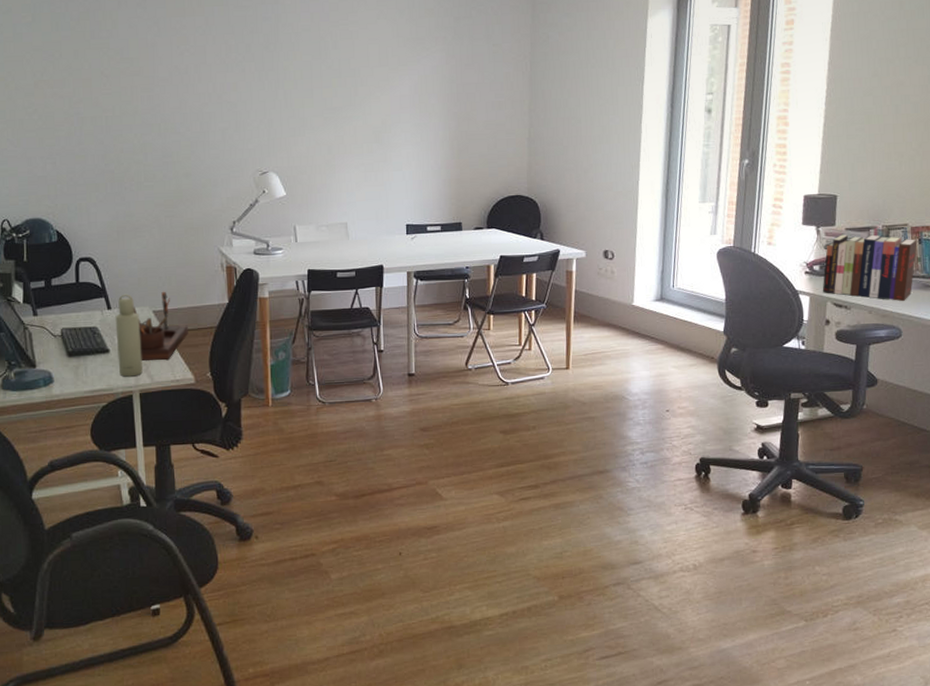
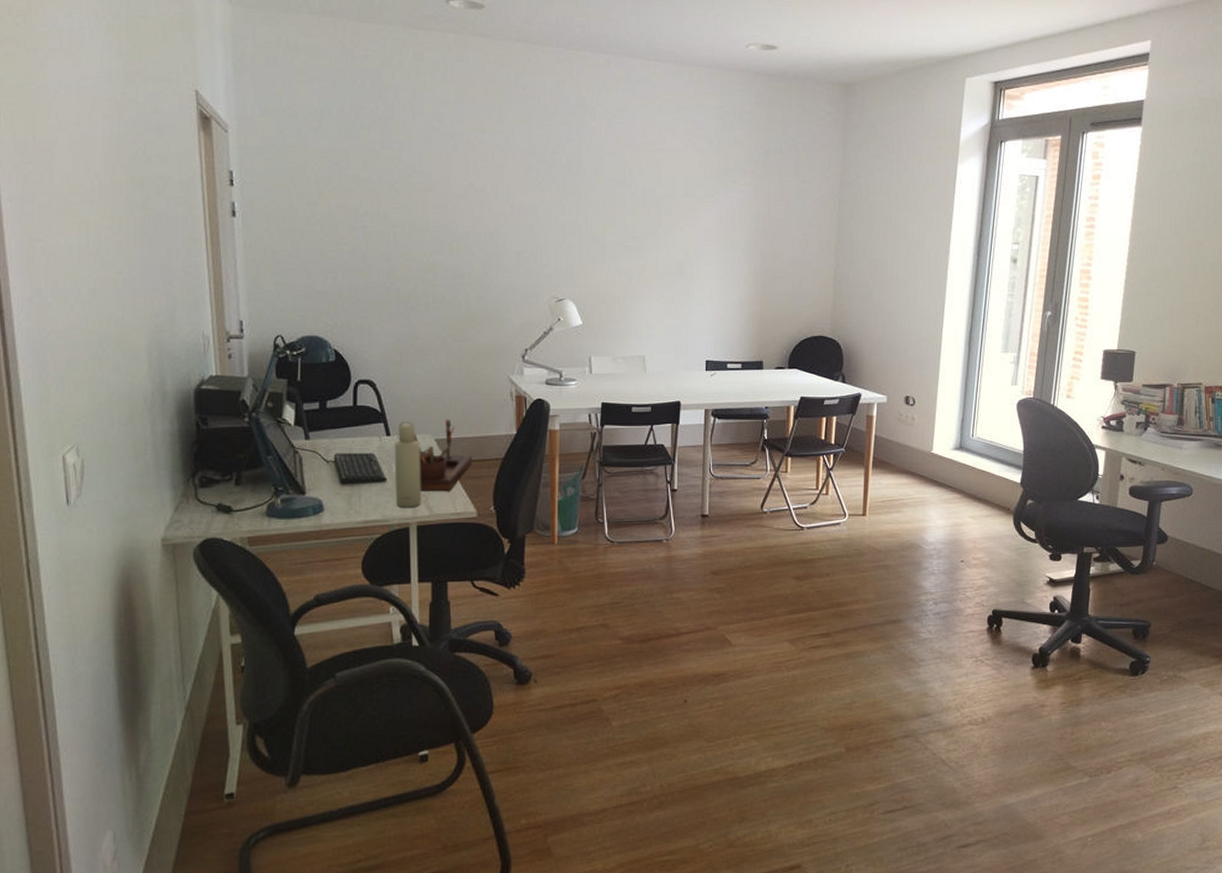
books: present [822,234,917,302] -> none [1118,391,1210,460]

